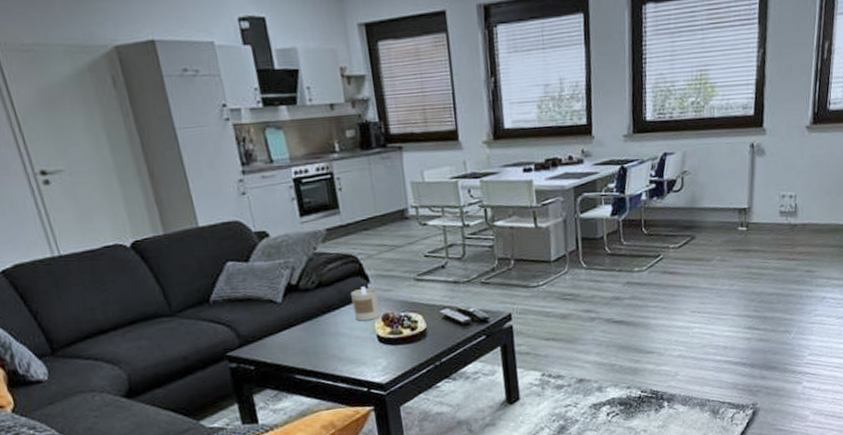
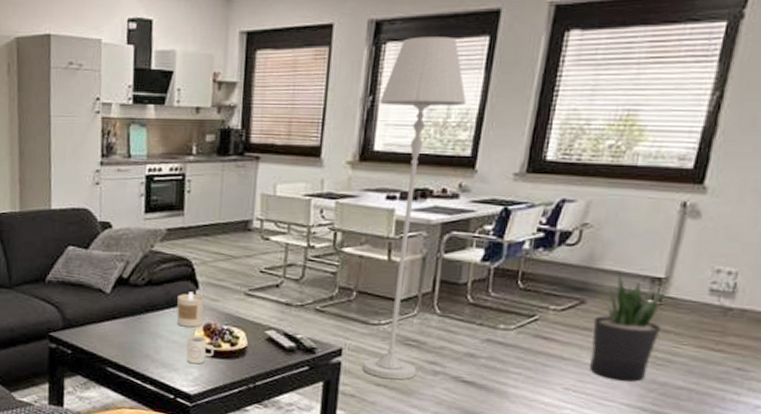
mug: none [368,327,397,355] -> present [186,335,214,365]
floor lamp: none [501,16,577,333] -> present [363,36,467,380]
planter: none [703,209,751,297] -> present [590,274,667,382]

